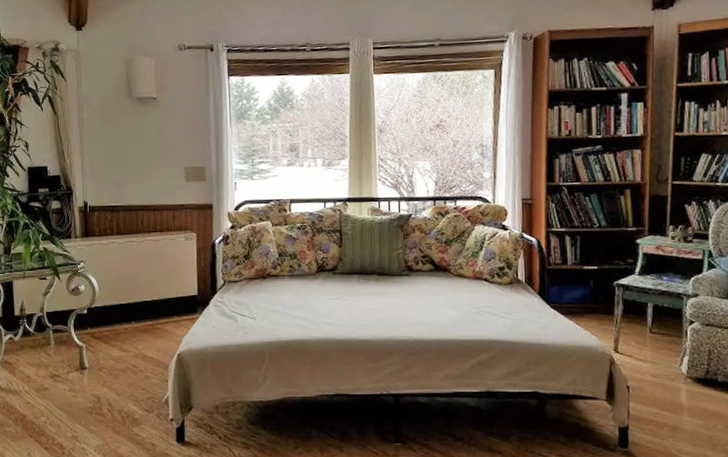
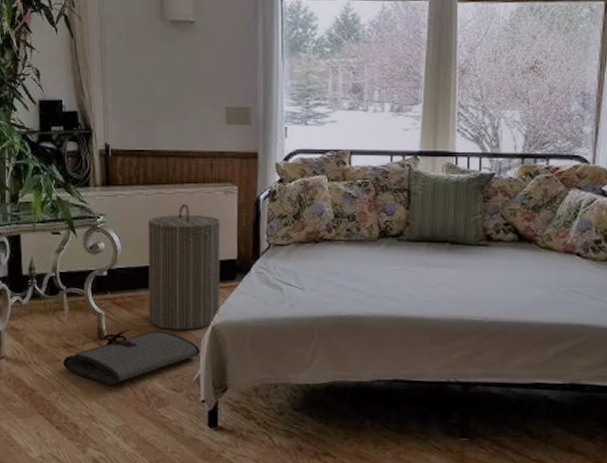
tool roll: none [50,358,168,408] -> present [63,328,200,385]
laundry hamper: none [120,250,184,358] -> present [147,204,221,330]

